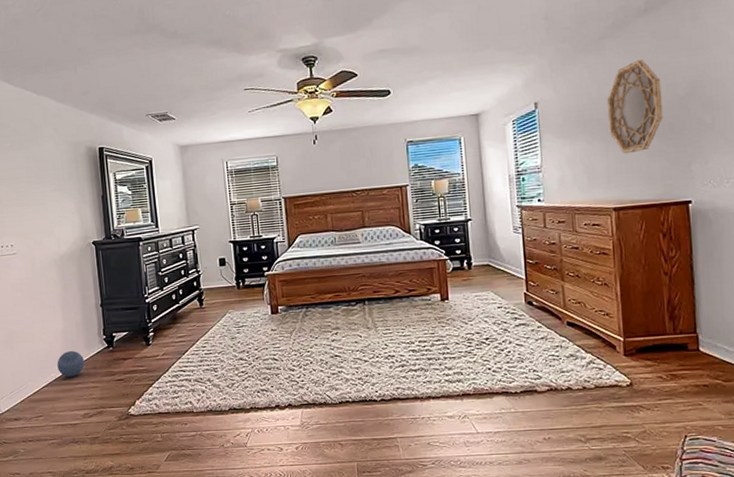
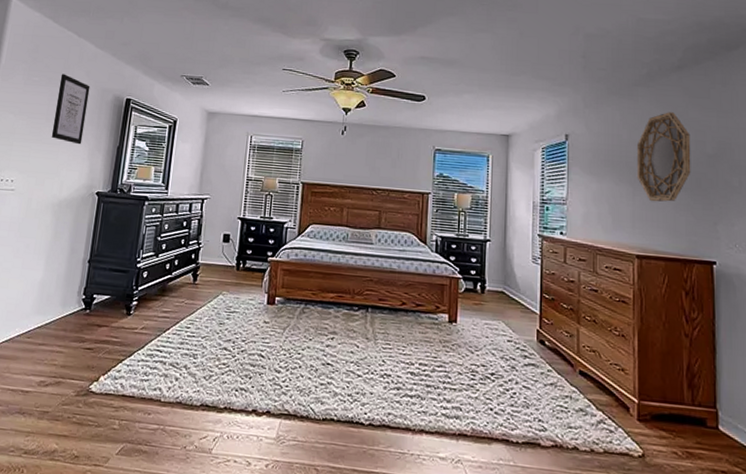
wall art: none [30,134,67,201] -> present [51,74,90,145]
ball: present [57,351,85,377] -> none [24,306,56,336]

